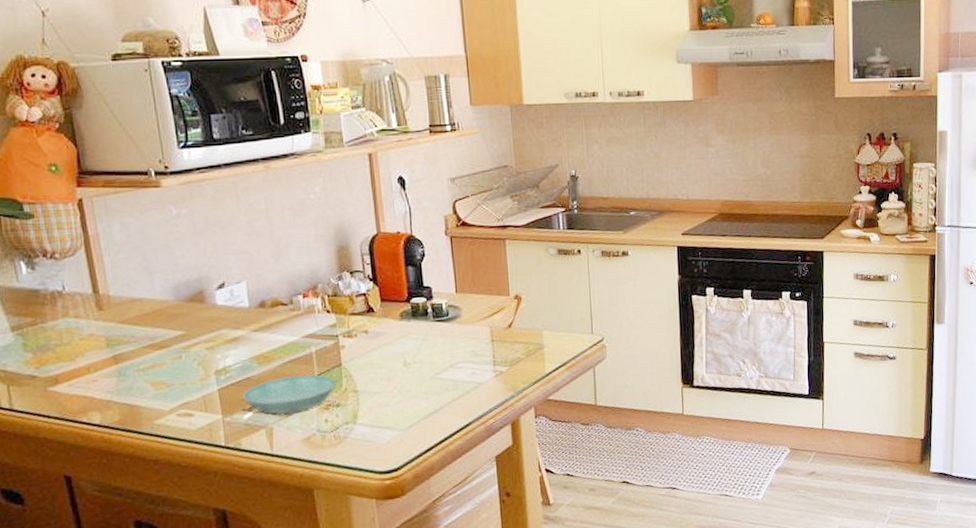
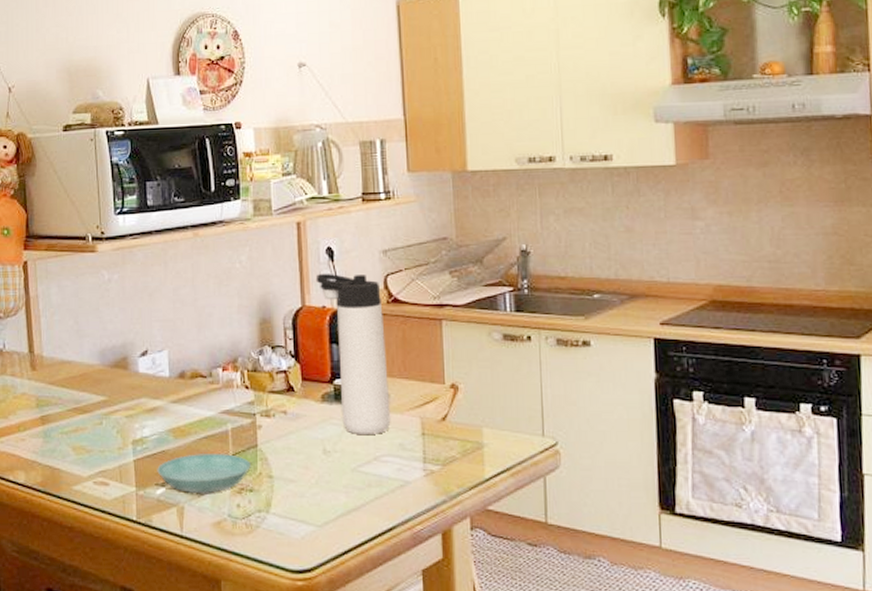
thermos bottle: none [389,201,464,346] -> present [315,273,391,434]

